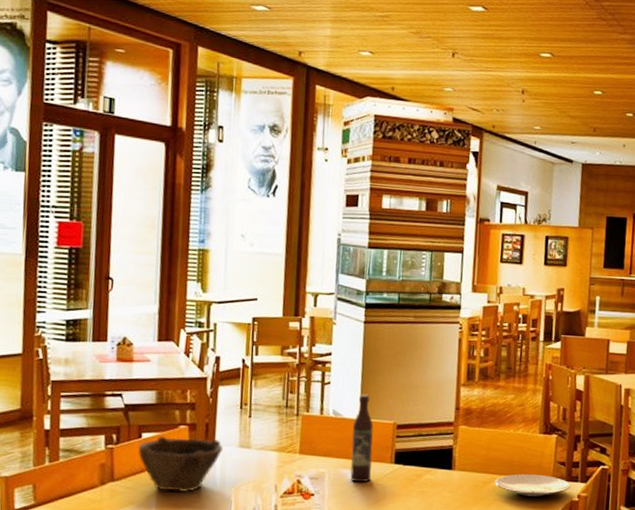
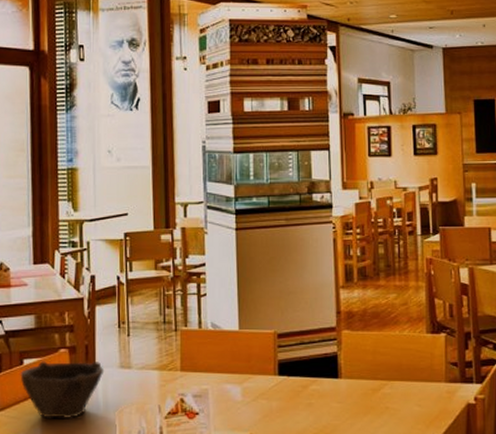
wine bottle: present [350,394,374,483] -> none [232,304,256,398]
plate: present [494,474,571,498] -> none [384,378,466,403]

